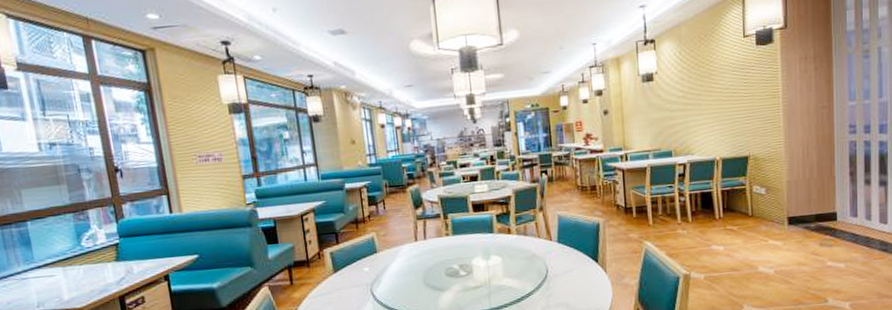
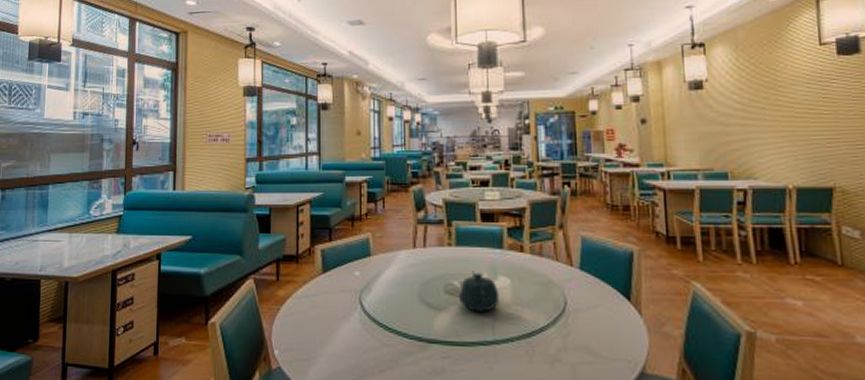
teapot: none [457,254,494,288] -> present [458,271,500,312]

